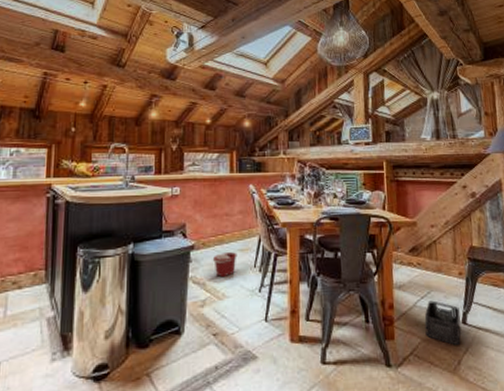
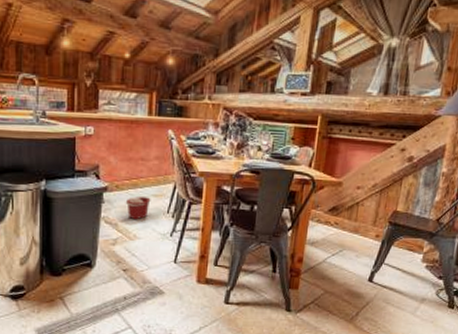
storage bin: present [424,300,462,345] -> none [330,258,369,299]

